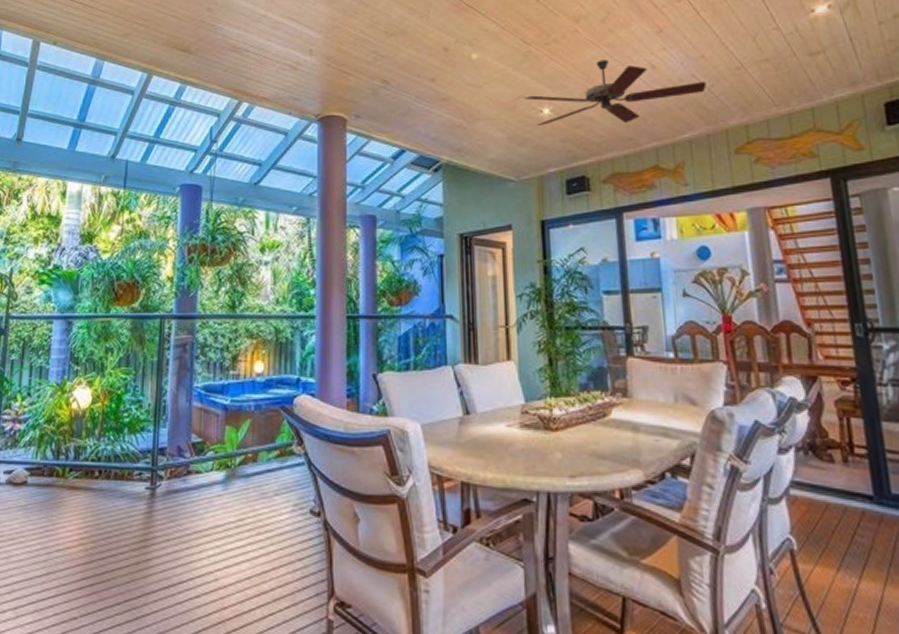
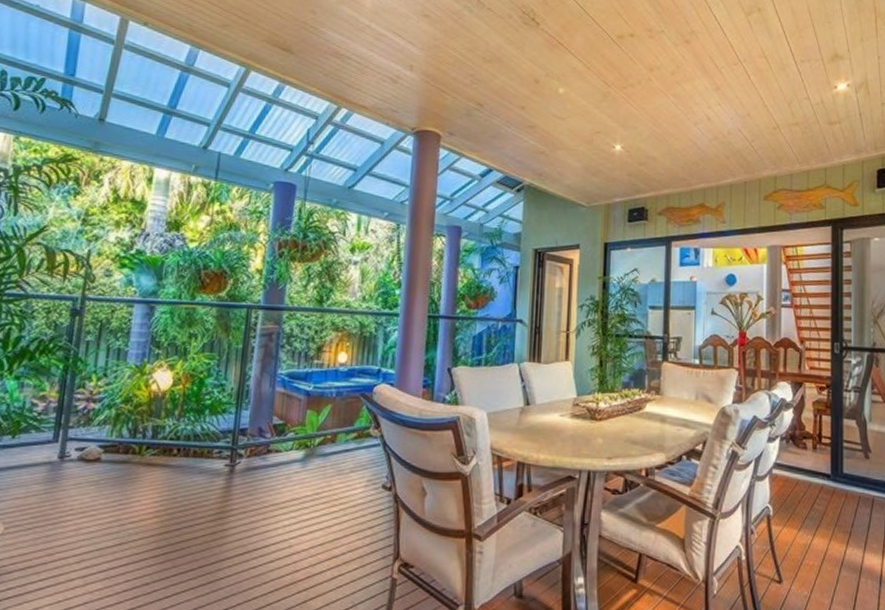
ceiling fan: present [525,60,706,125] -> none [601,107,749,166]

